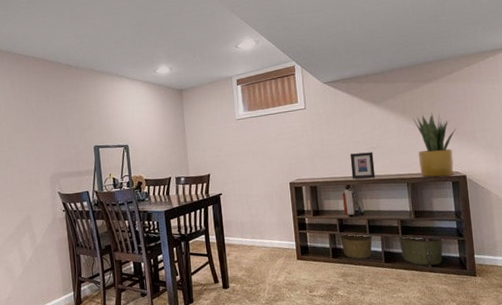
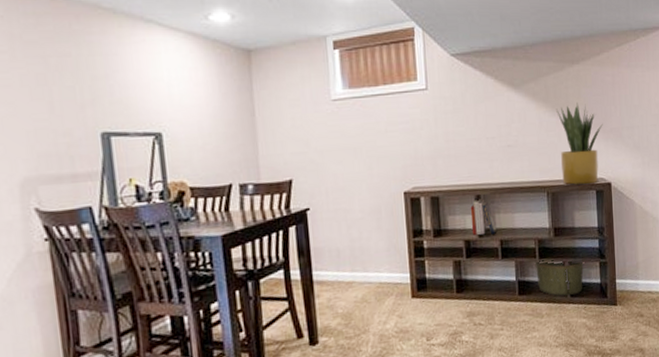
basket: present [339,232,372,259] -> none [466,258,505,293]
picture frame: present [350,152,376,179] -> none [481,151,511,187]

